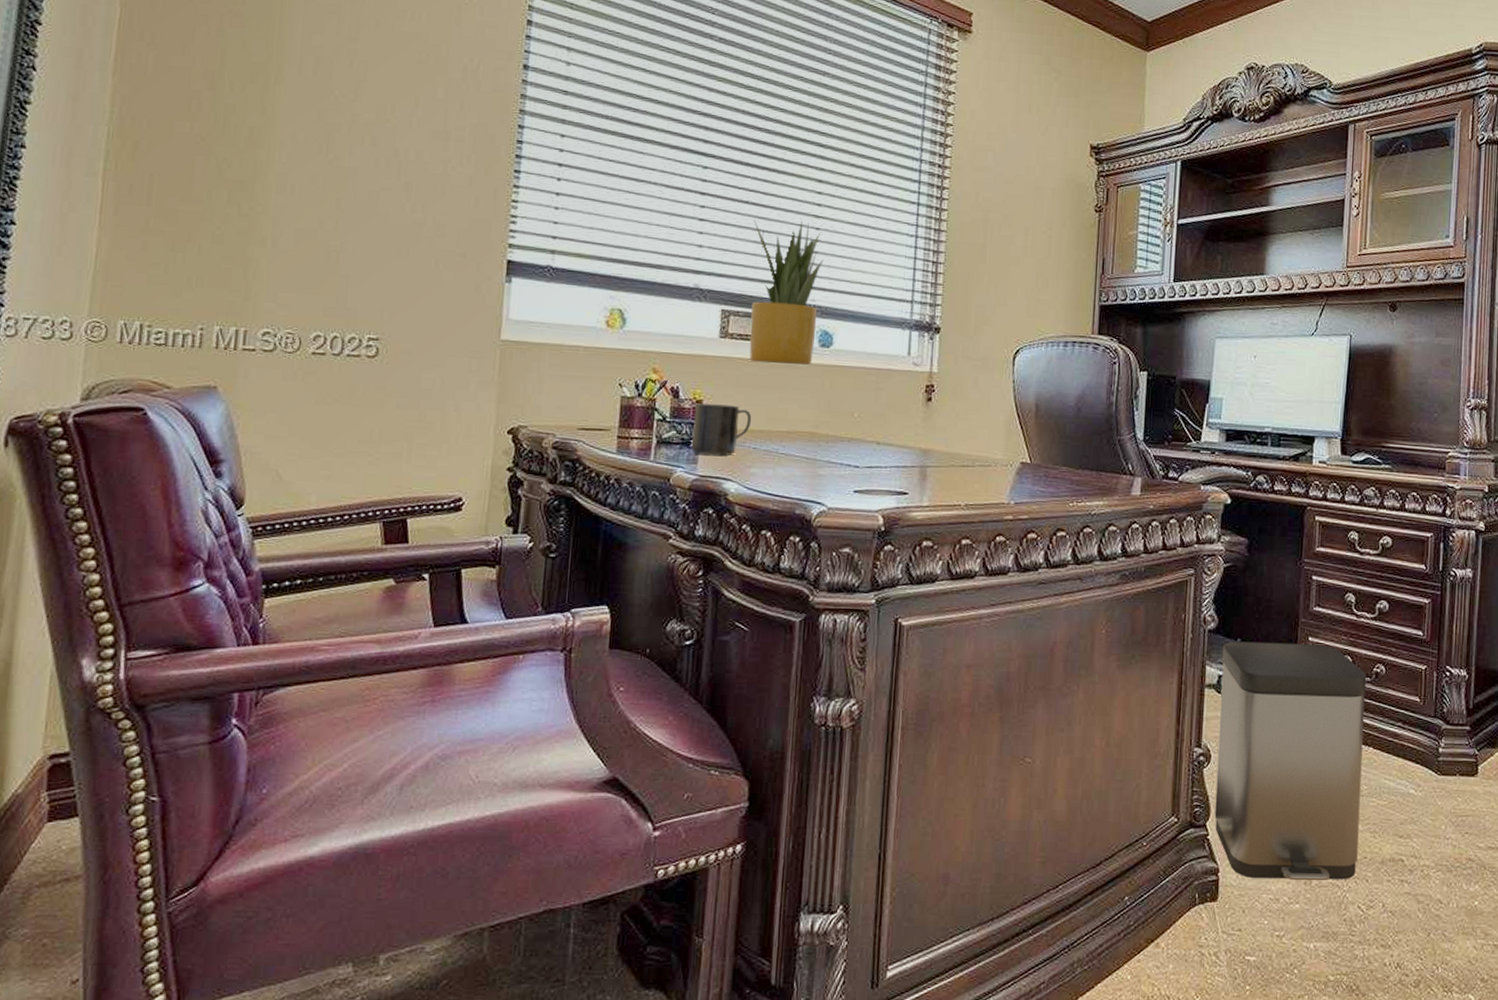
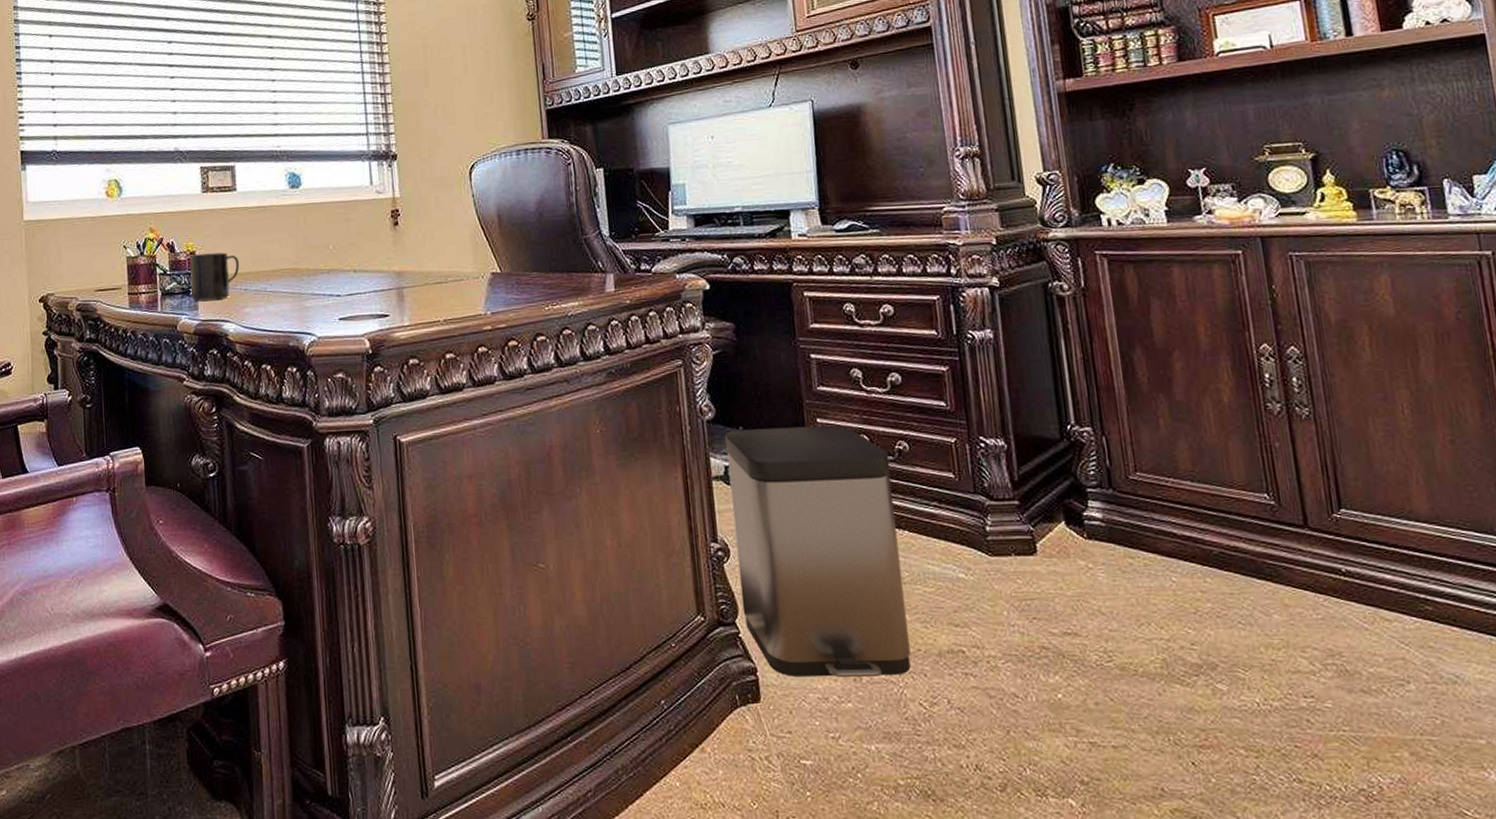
planter: present [749,219,824,365] -> none [217,76,285,210]

